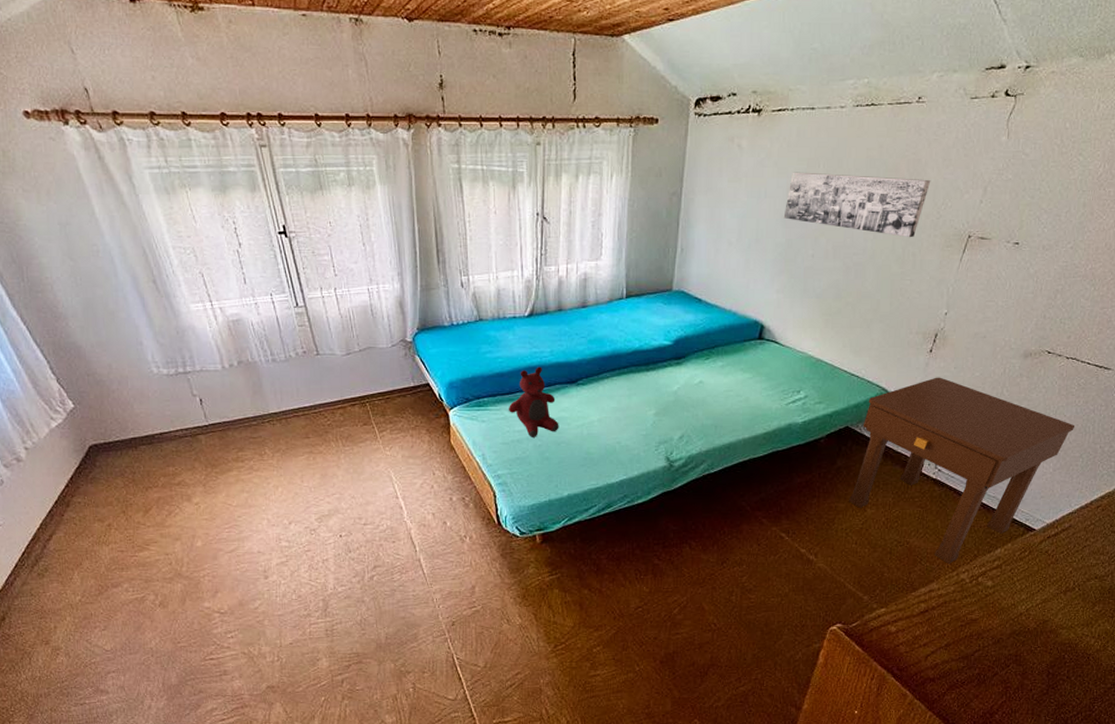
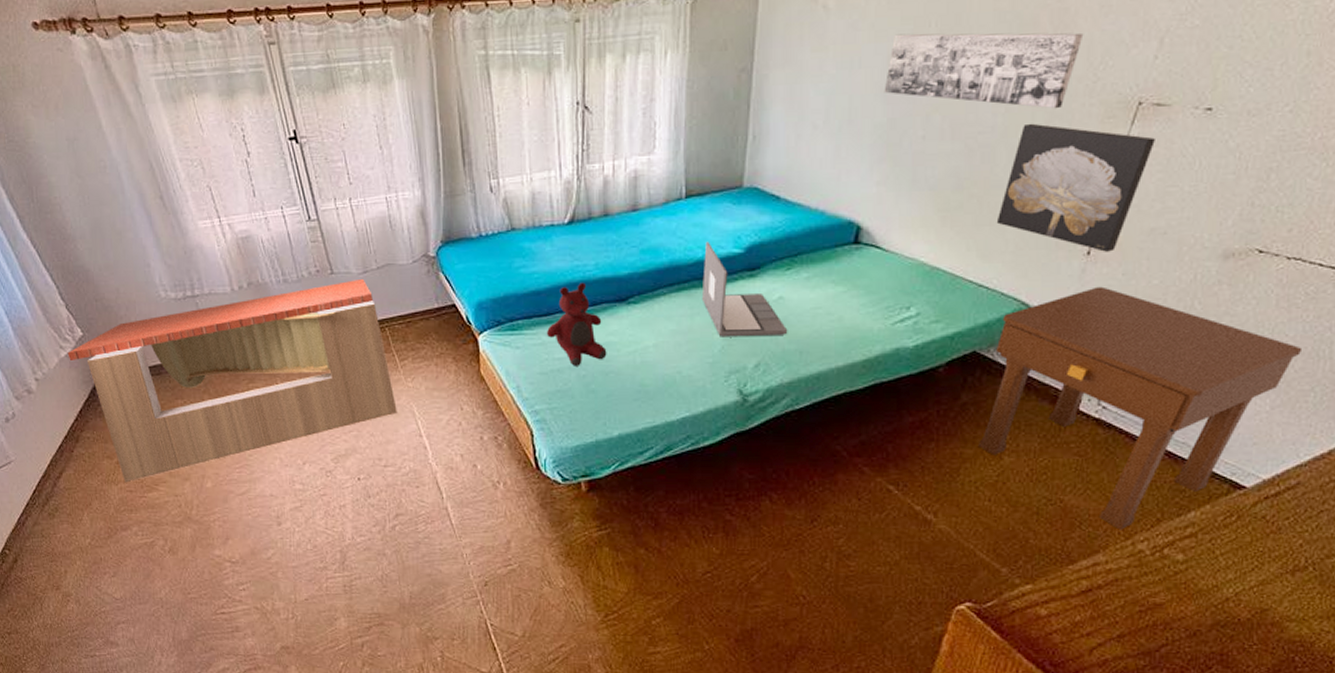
bench: none [58,359,376,544] -> present [67,278,397,483]
laptop: none [637,334,706,414] -> present [701,241,788,337]
wall art: none [865,248,979,350] -> present [996,123,1155,252]

